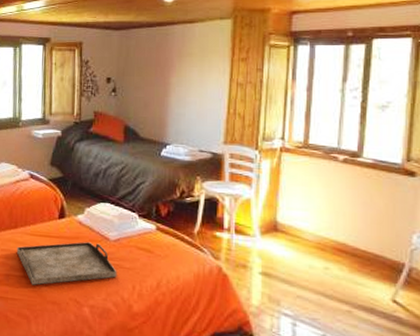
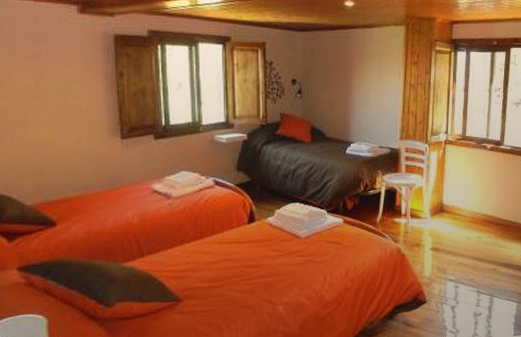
serving tray: present [16,242,117,285] -> none [203,242,309,293]

